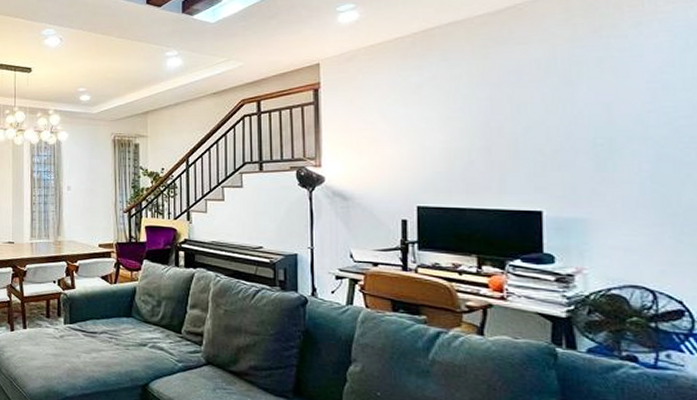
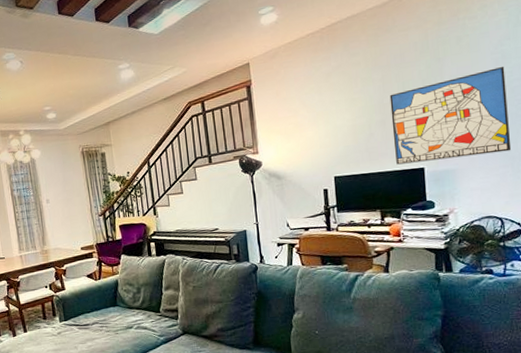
wall art: none [499,98,673,206] -> present [389,66,512,165]

